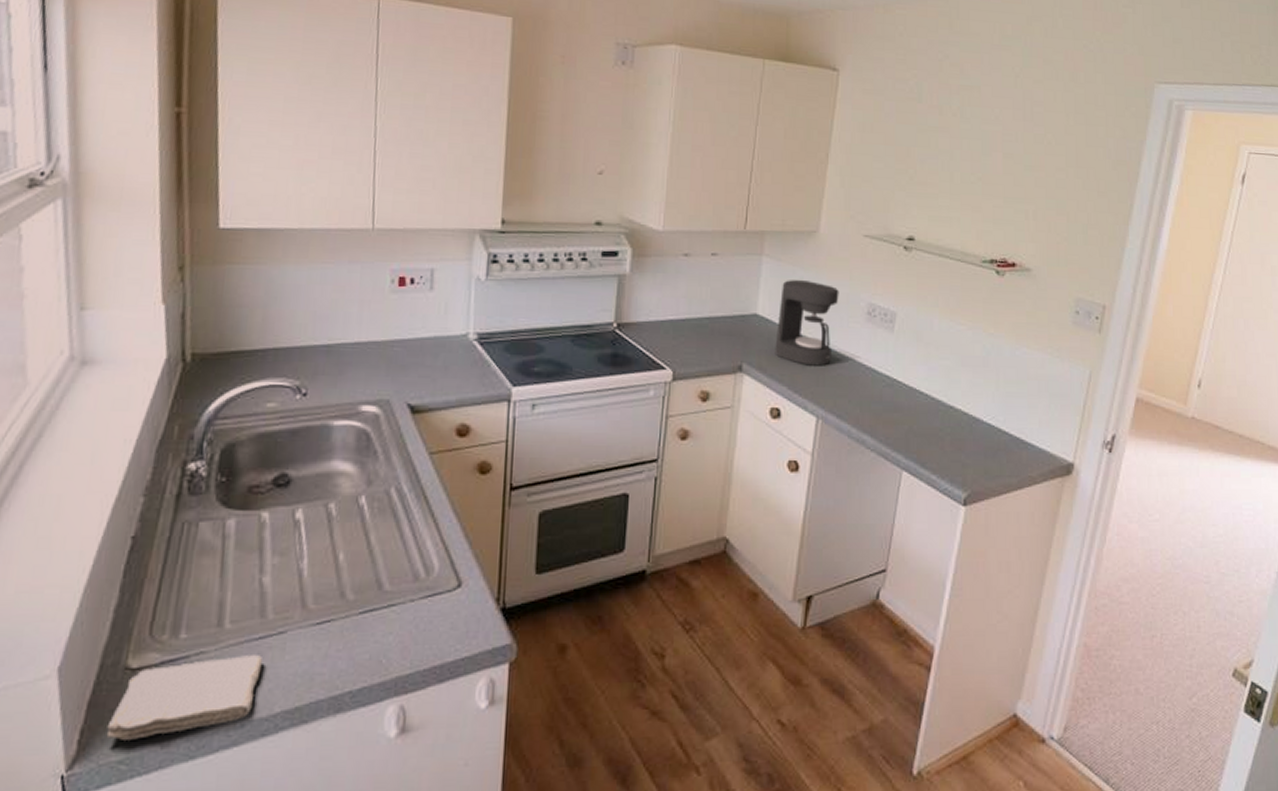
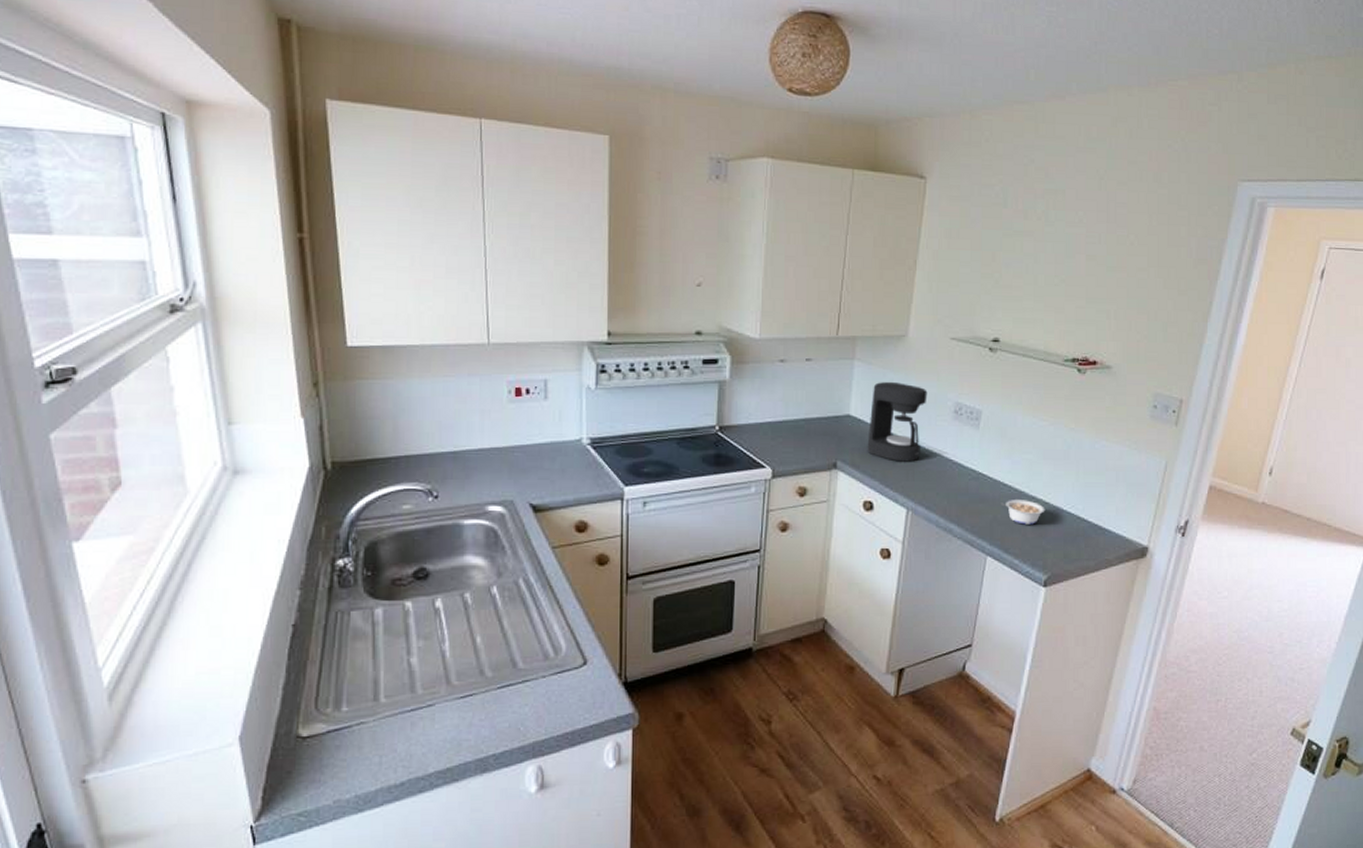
washcloth: present [106,655,262,740] -> none [285,725,415,796]
legume: none [916,408,964,437] -> present [1000,498,1045,525]

